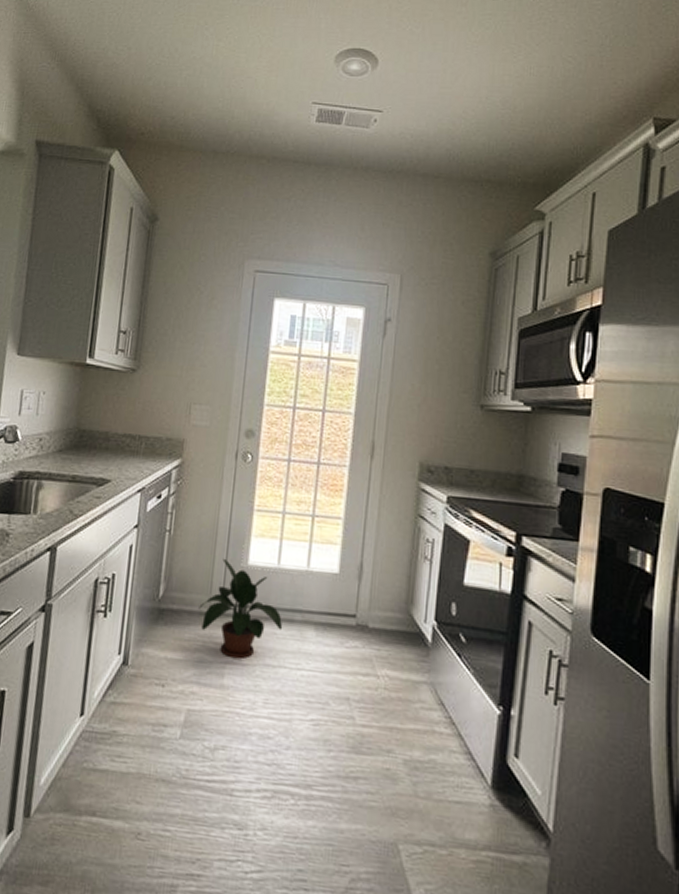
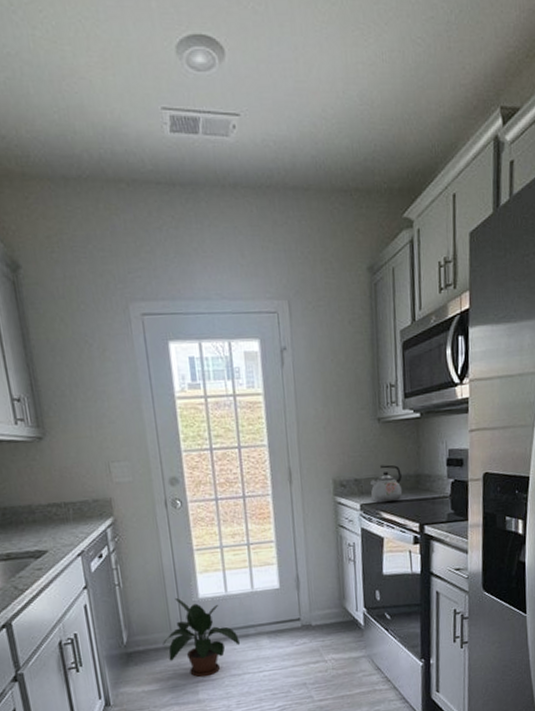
kettle: none [460,457,501,501] -> present [369,464,403,503]

